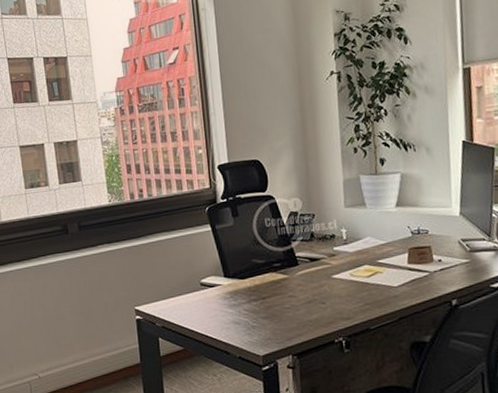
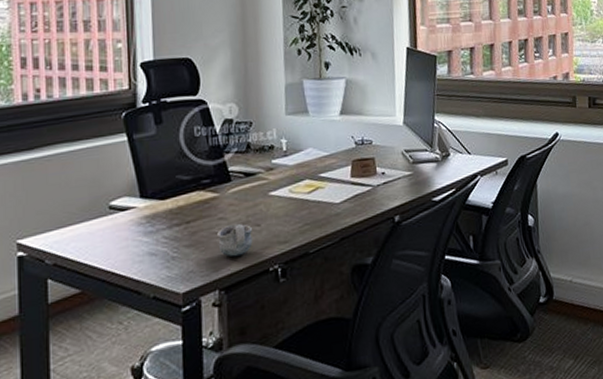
mug: none [288,301,319,329] -> present [217,223,253,258]

